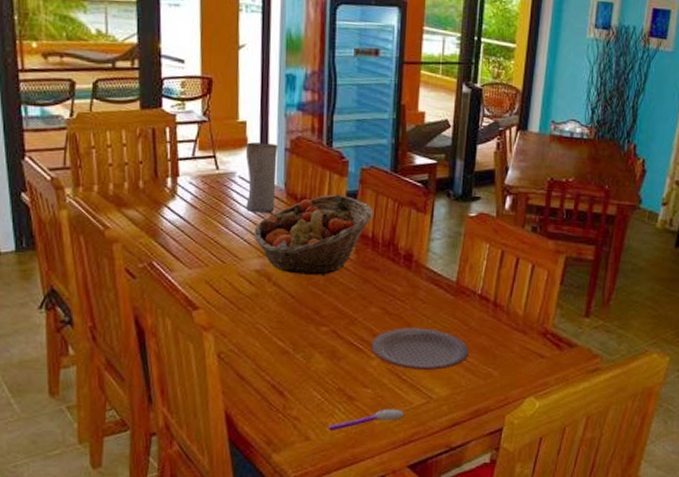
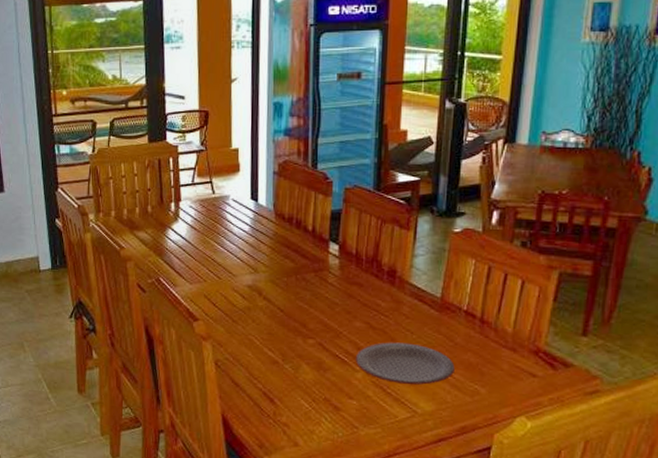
vase: present [245,142,278,213] -> none [238,167,267,232]
fruit basket: present [254,194,373,275] -> none [246,213,356,291]
spoon: present [329,409,404,430] -> none [316,420,388,438]

